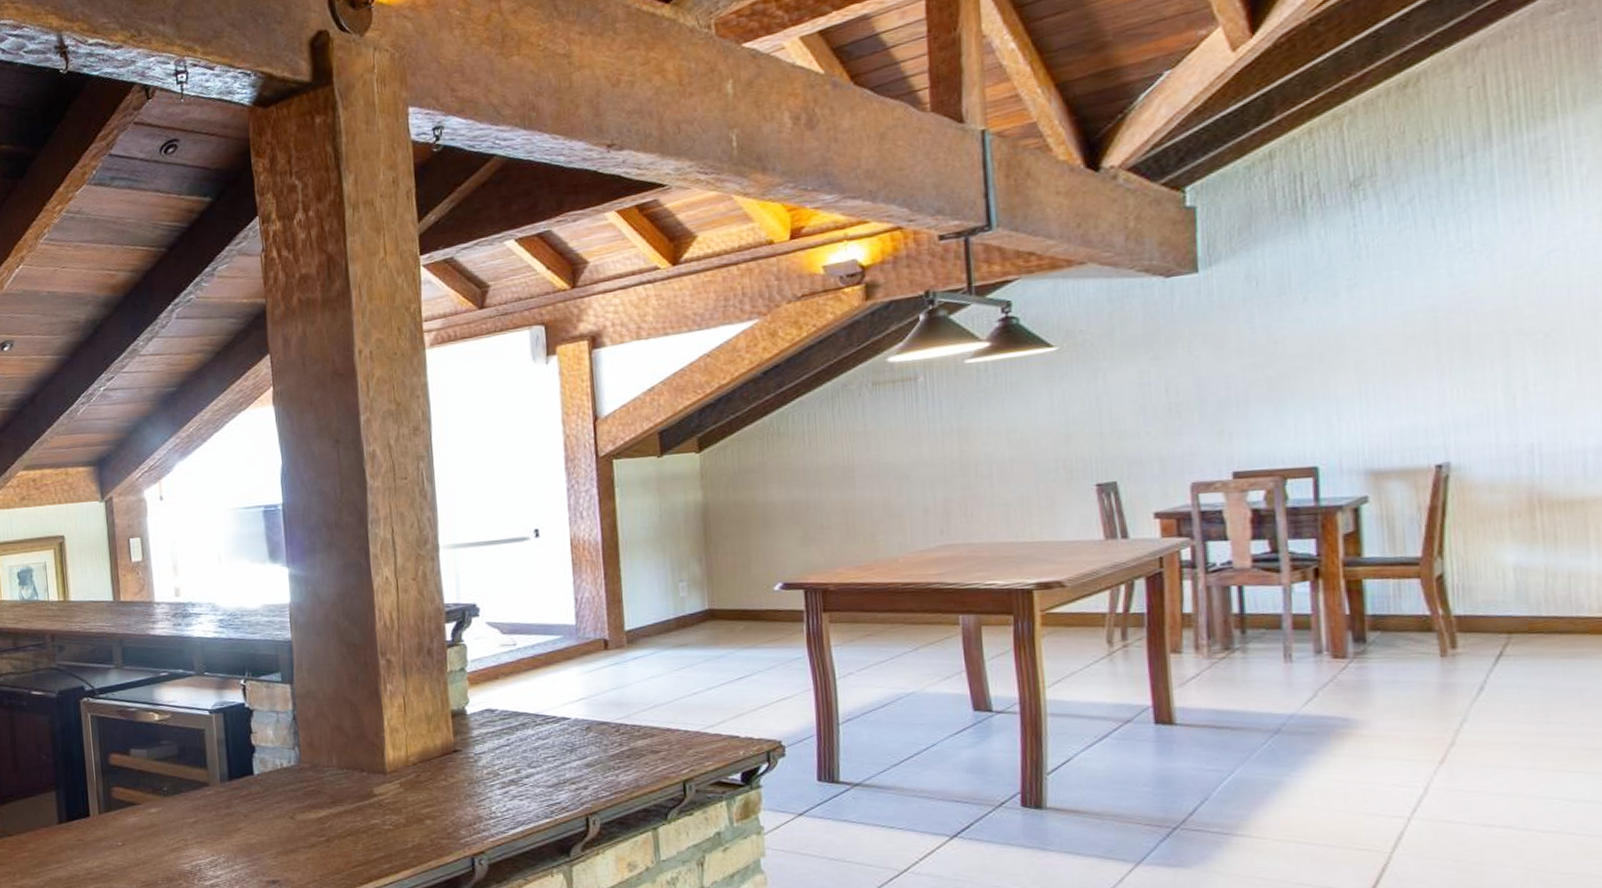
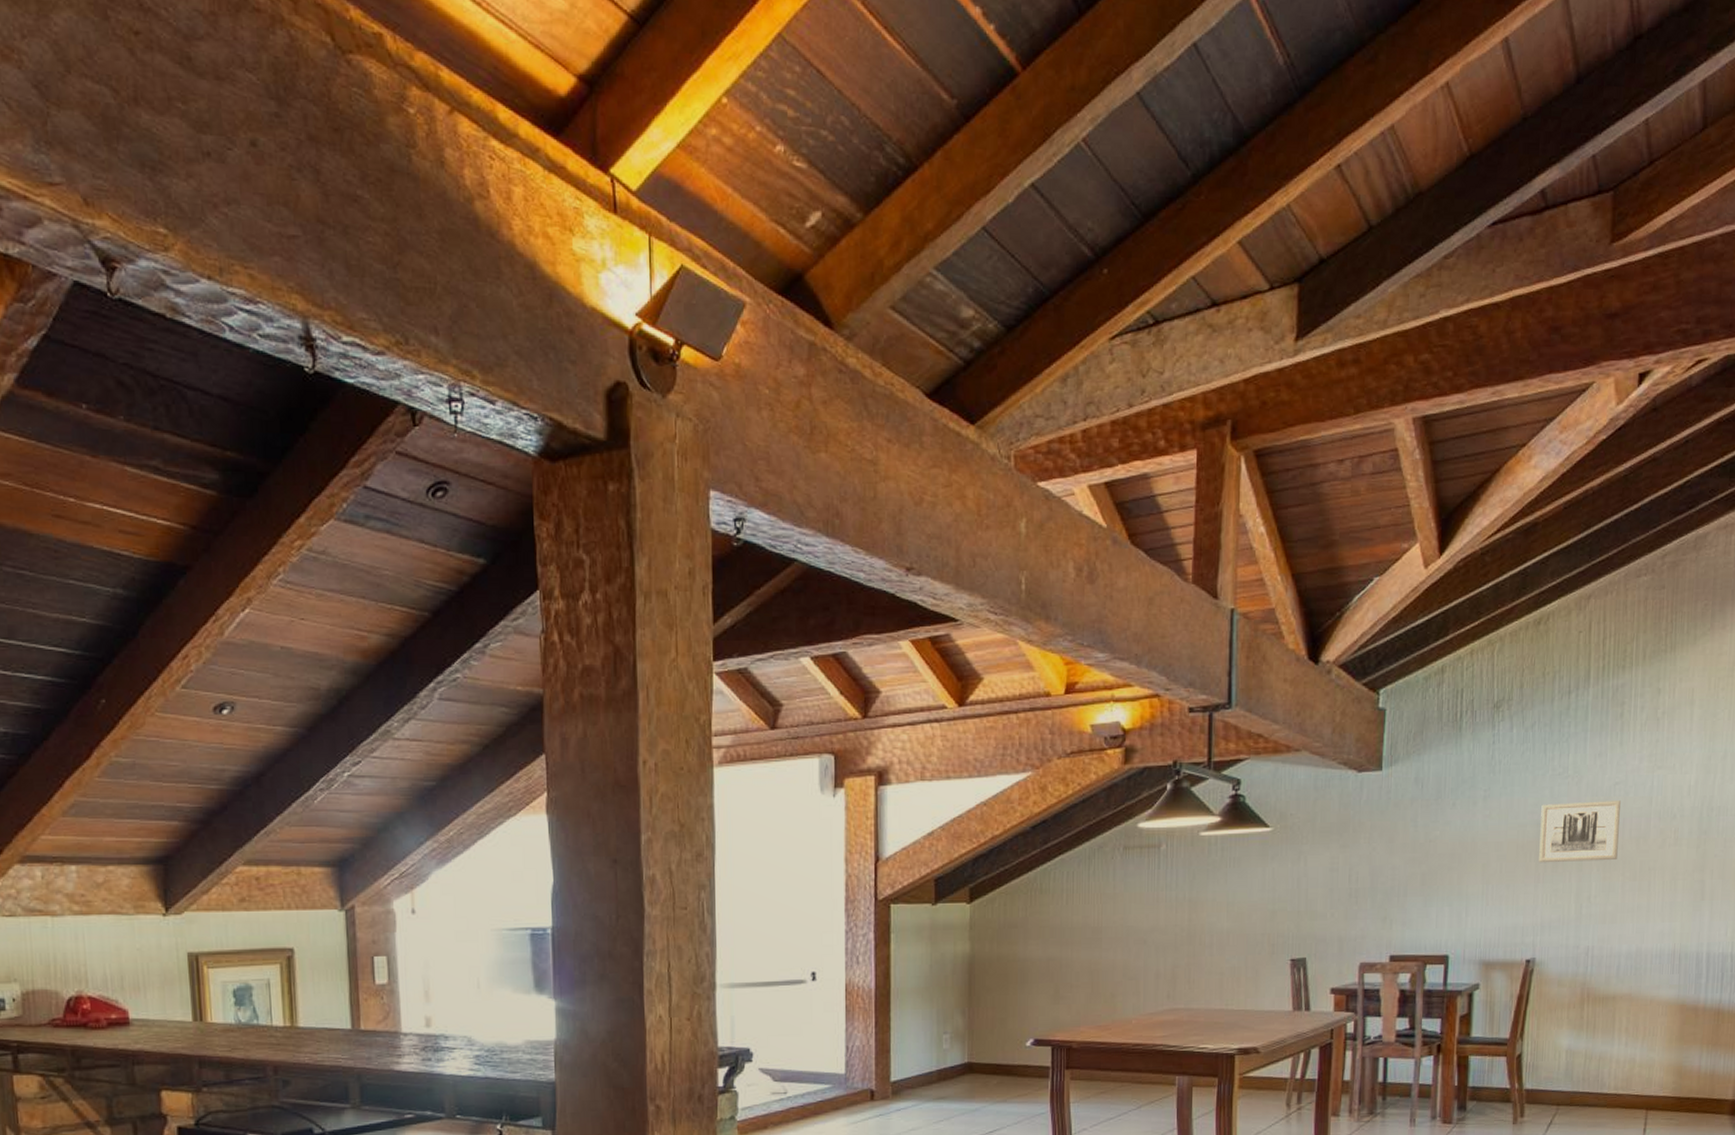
wall art: none [1436,270,1565,353] -> present [1539,801,1621,863]

